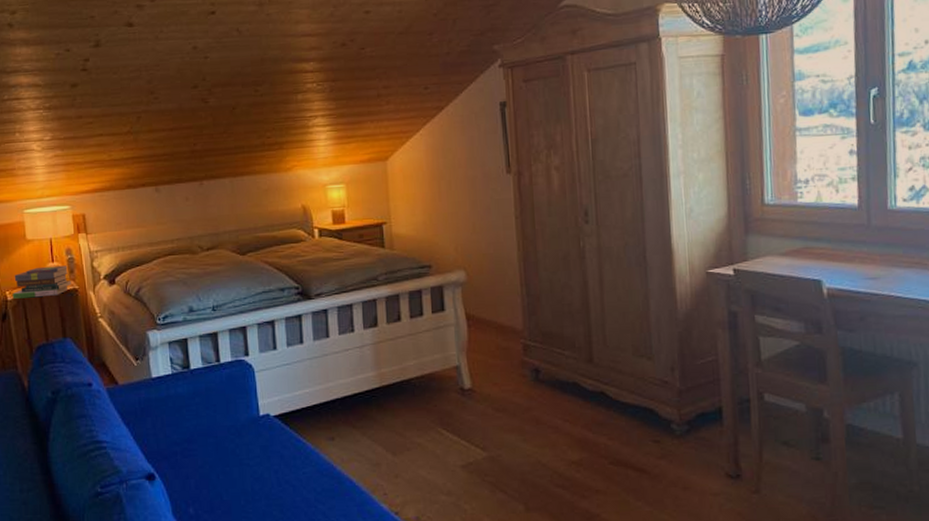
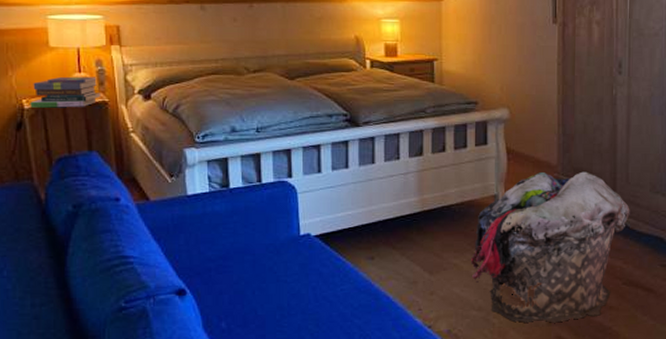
laundry basket: none [436,335,612,509] -> present [471,171,630,323]

